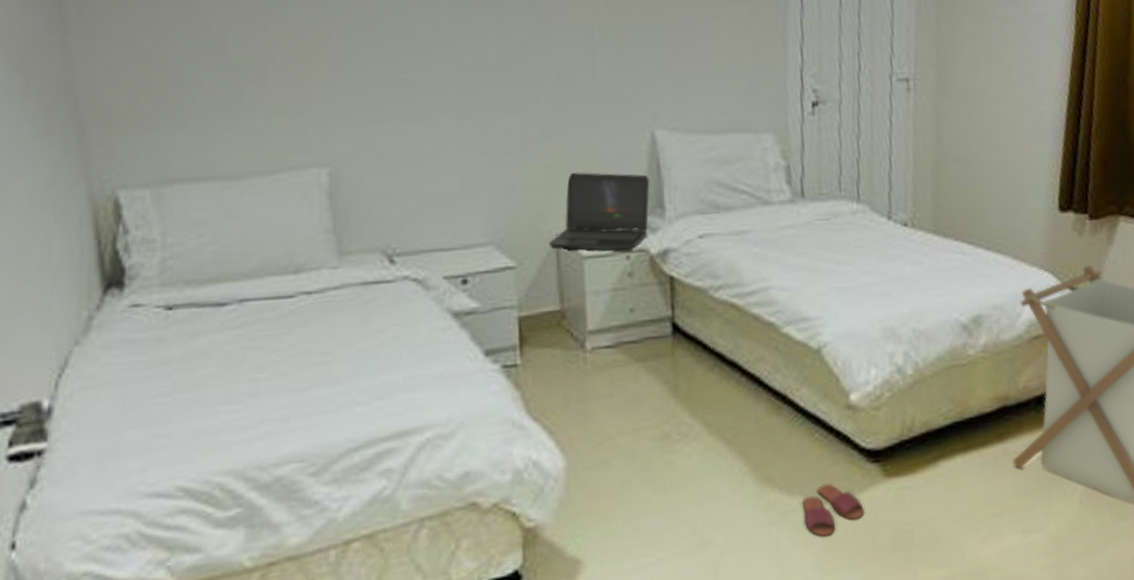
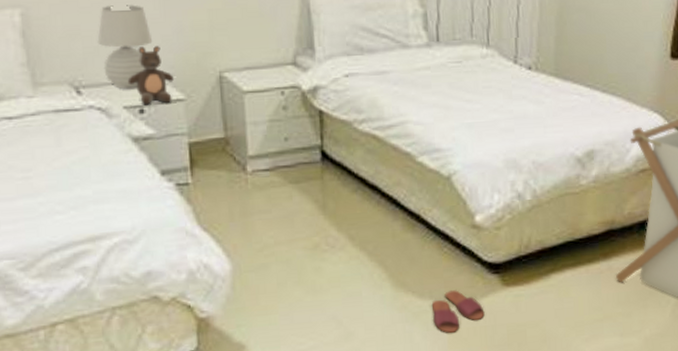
table lamp: none [416,161,479,258] -> present [97,5,152,90]
teddy bear: none [449,207,503,275] -> present [127,46,174,105]
laptop computer: present [548,173,650,252] -> none [213,17,301,88]

